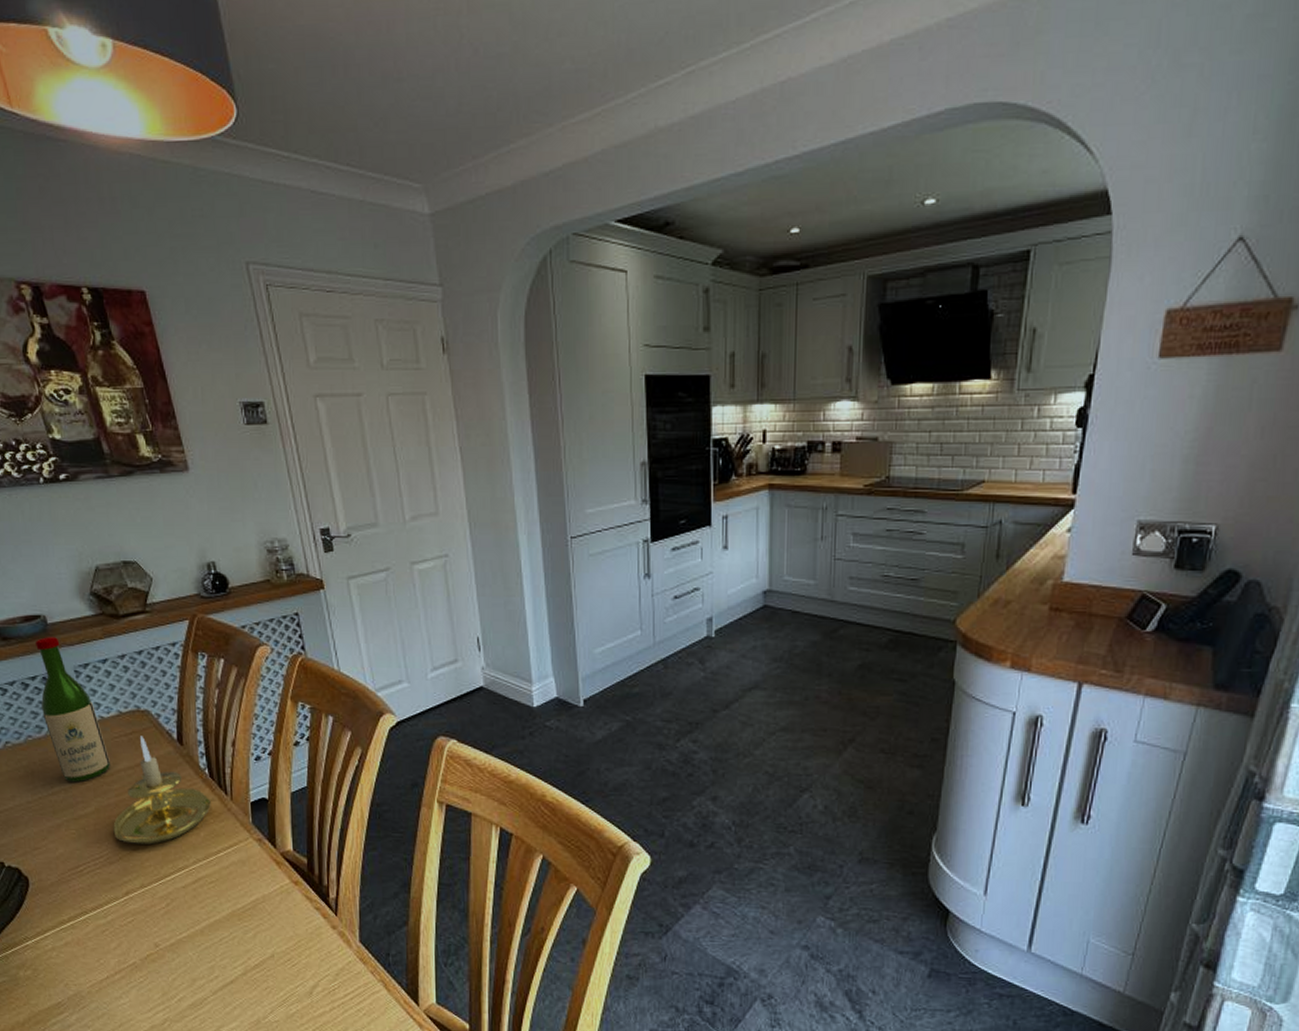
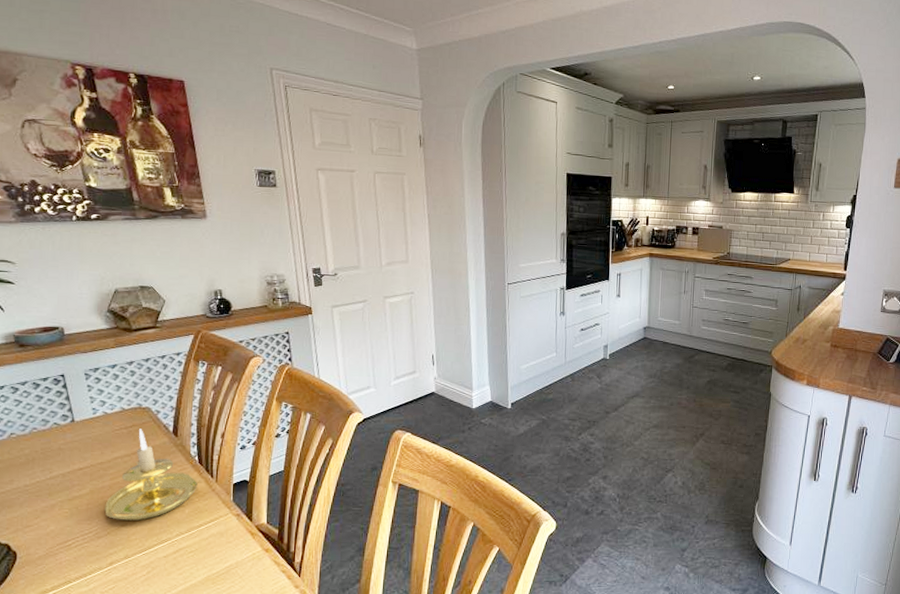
wine bottle: present [36,637,110,783] -> none [49,345,109,468]

